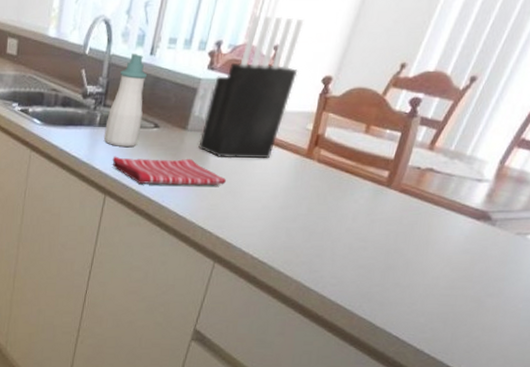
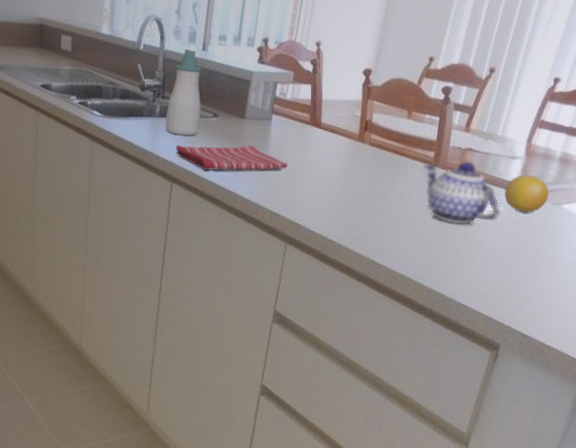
knife block: present [198,15,304,159] -> none [258,16,341,144]
teapot: none [372,182,455,252] -> present [423,161,501,224]
fruit: none [461,200,515,243] -> present [505,175,549,213]

